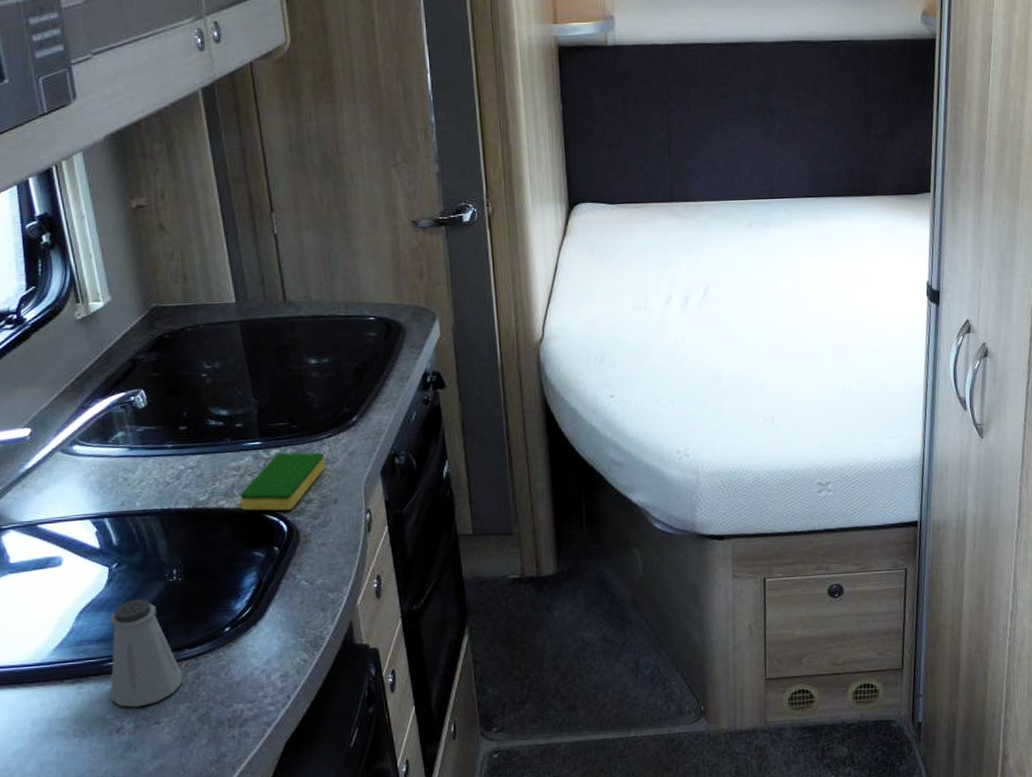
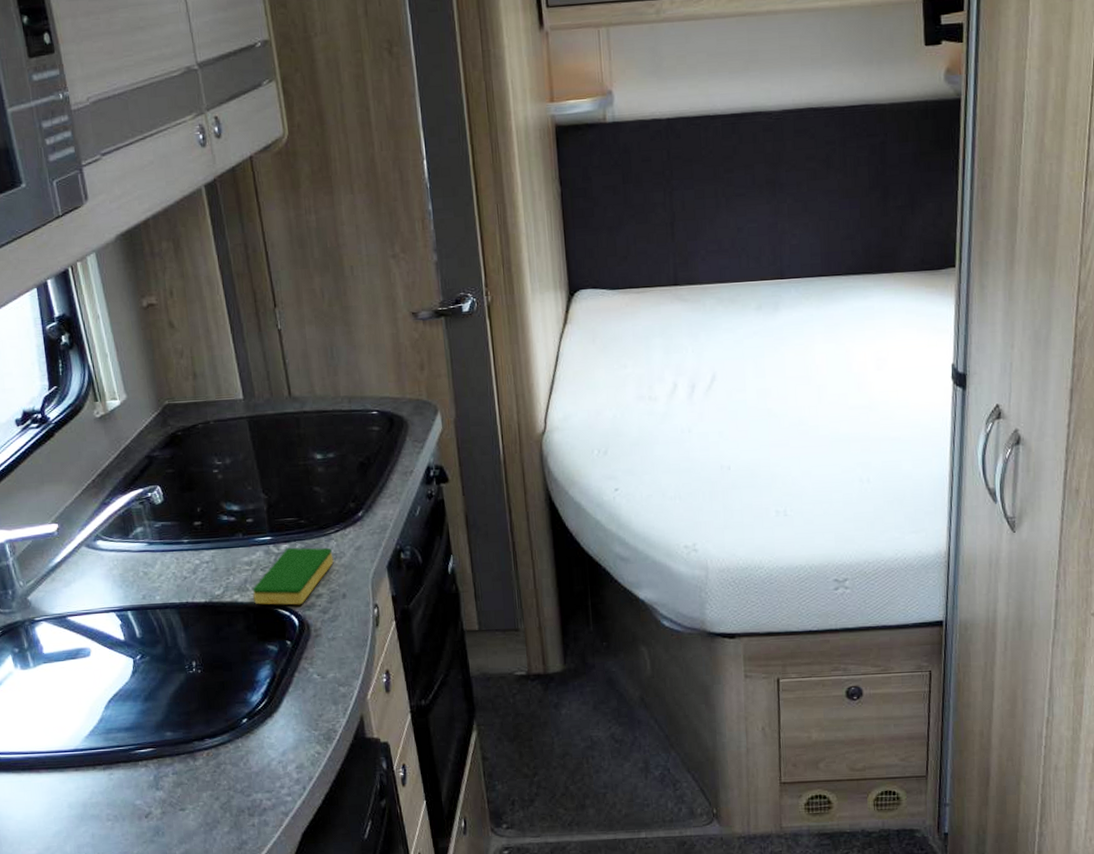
saltshaker: present [110,599,183,708] -> none [136,690,205,794]

